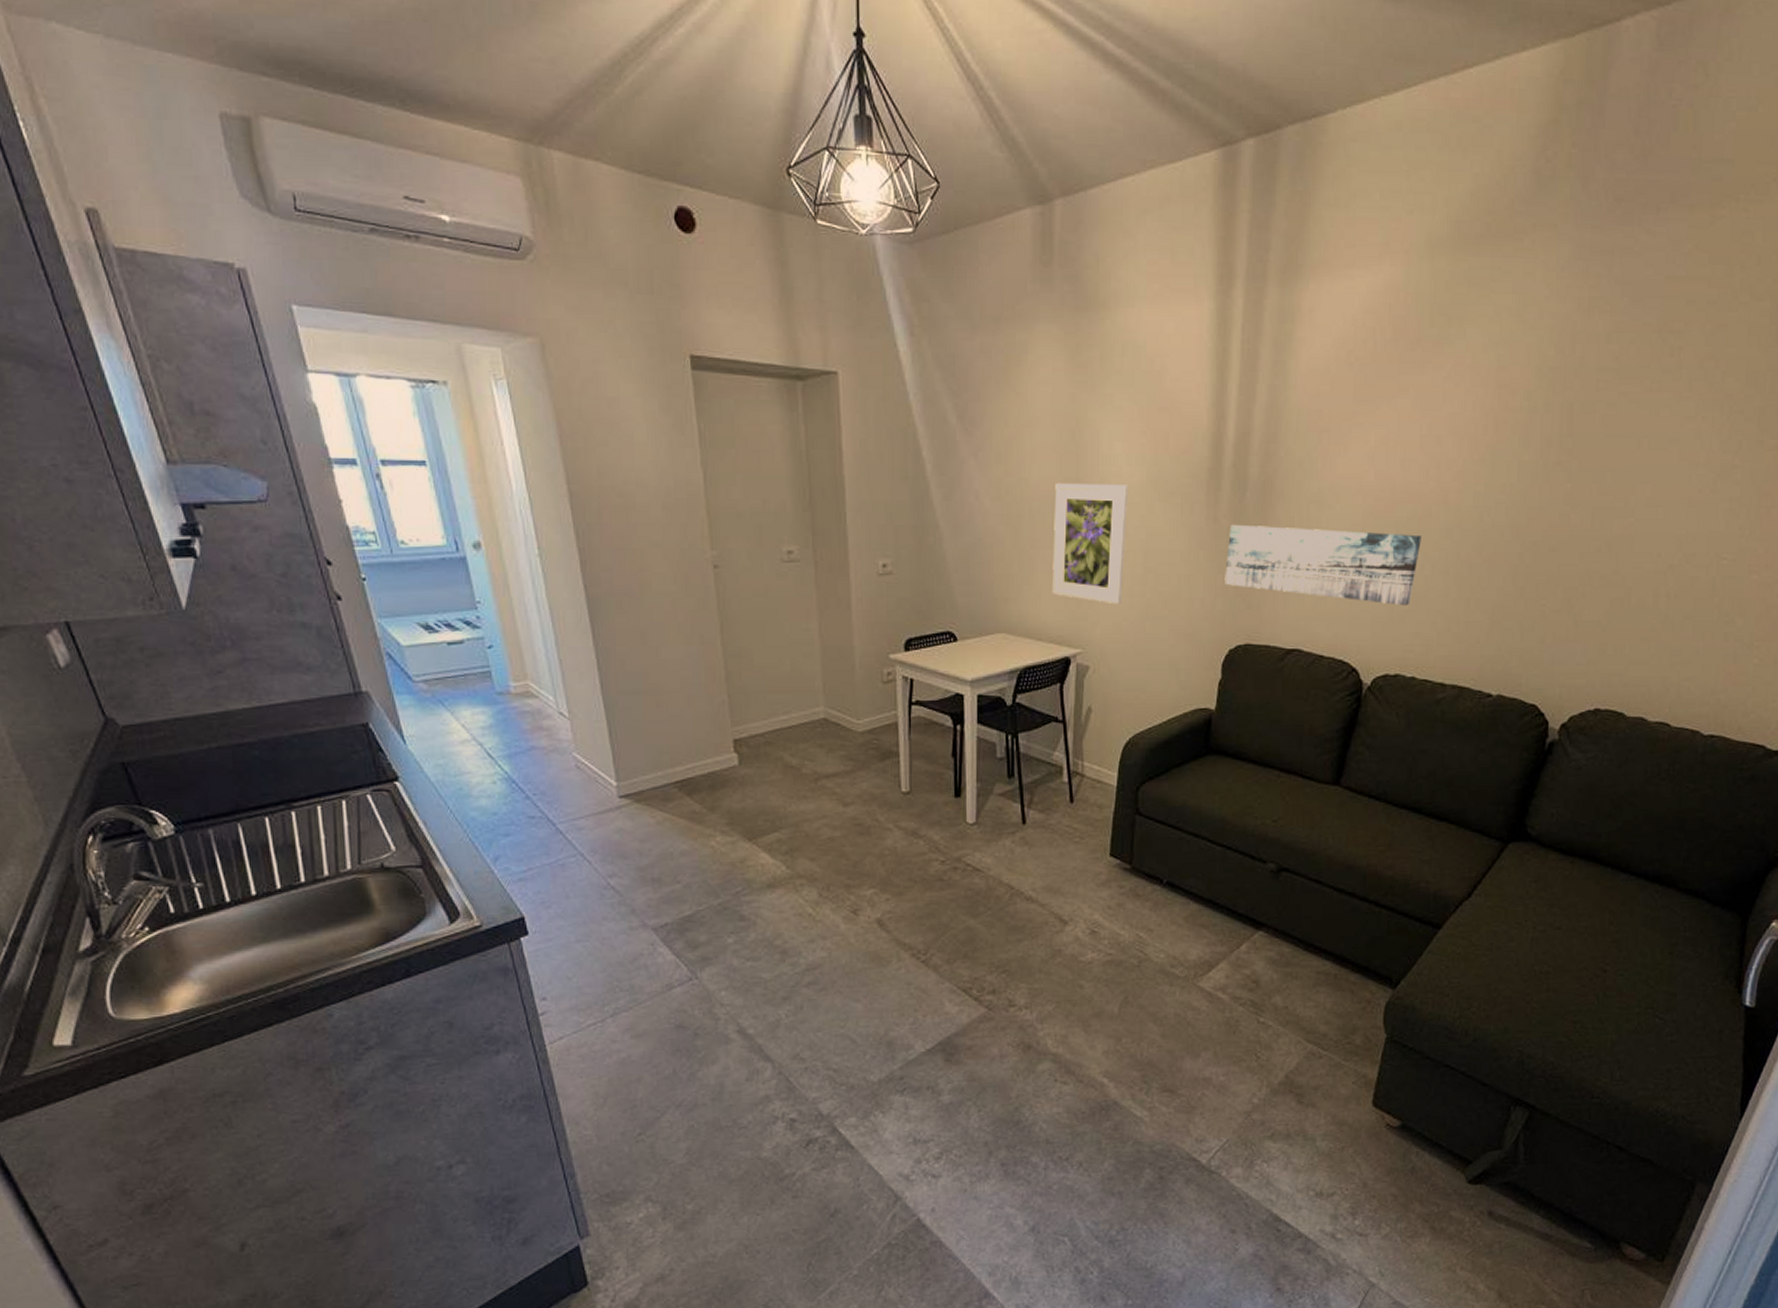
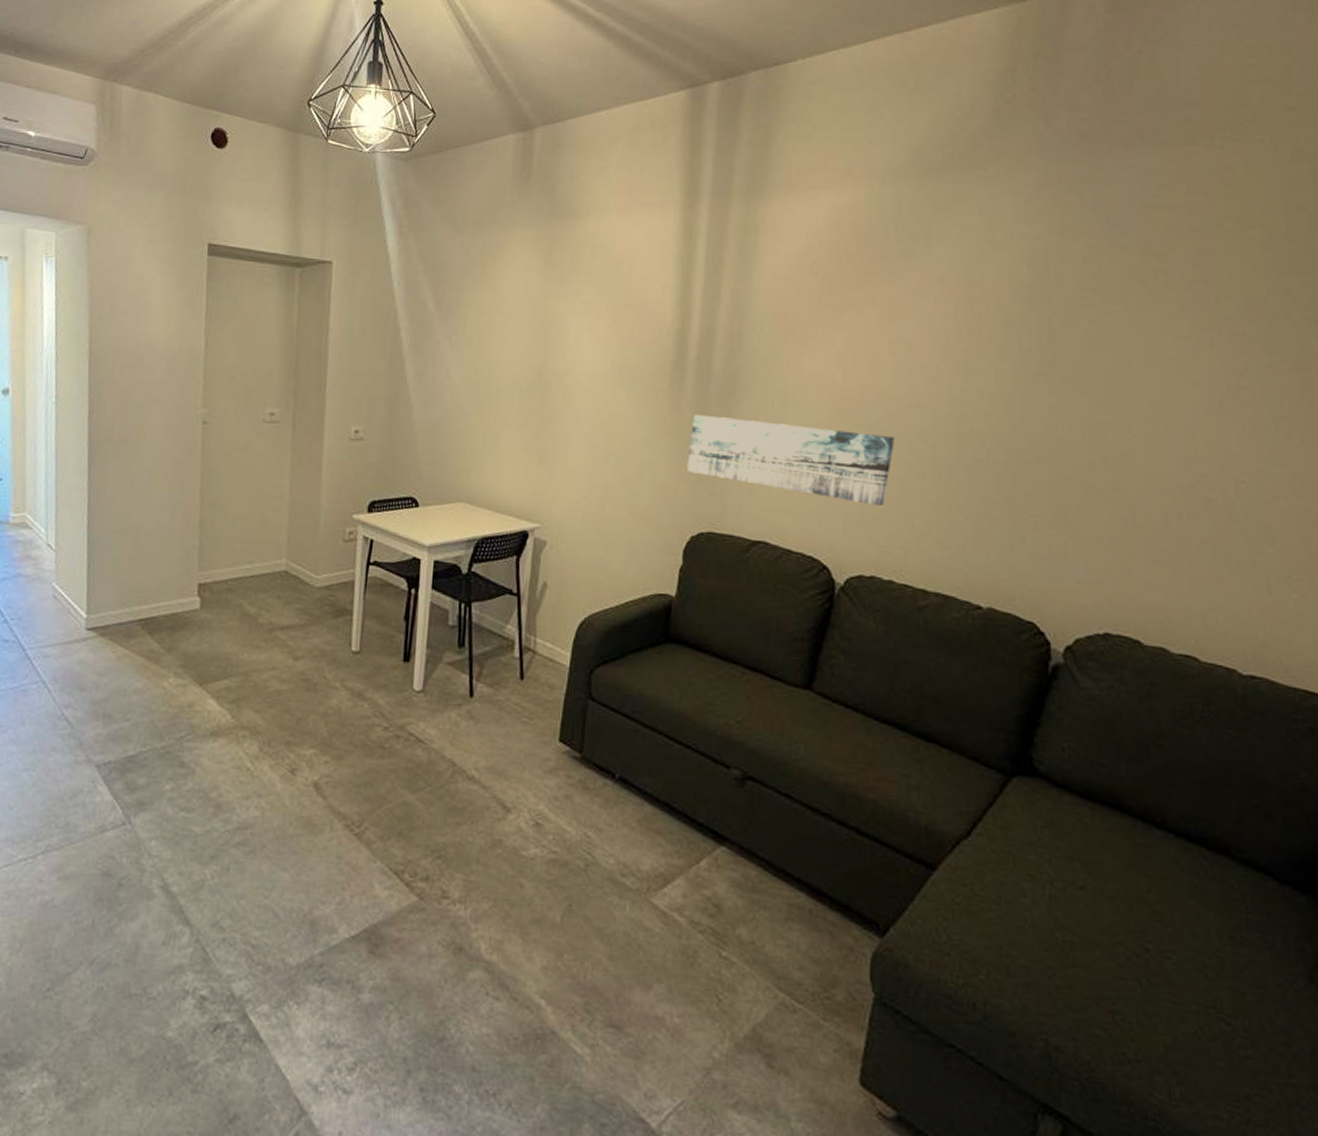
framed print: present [1051,484,1129,605] -> none [513,367,593,484]

